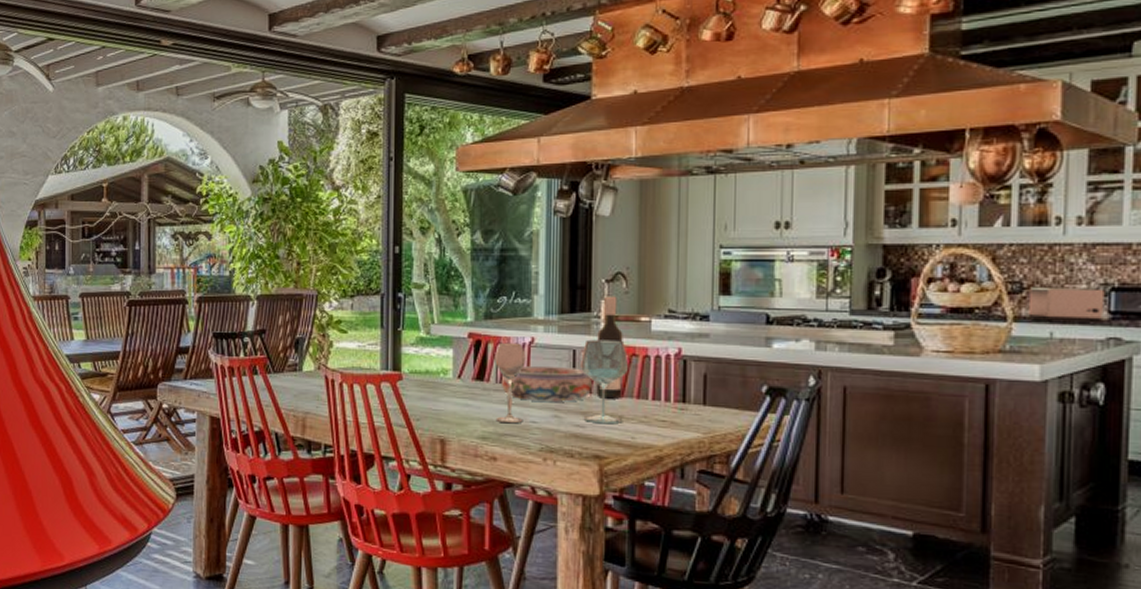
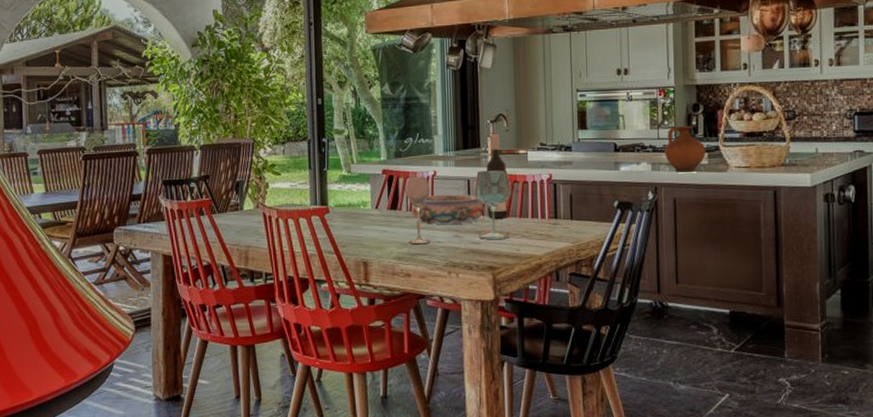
ceramic jug: none [834,295,892,356] -> present [665,125,706,173]
toaster: present [1028,286,1105,324] -> none [799,113,851,141]

